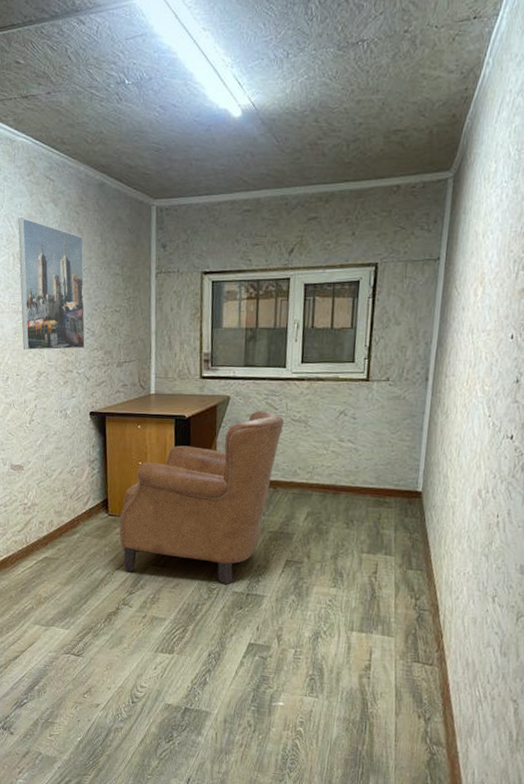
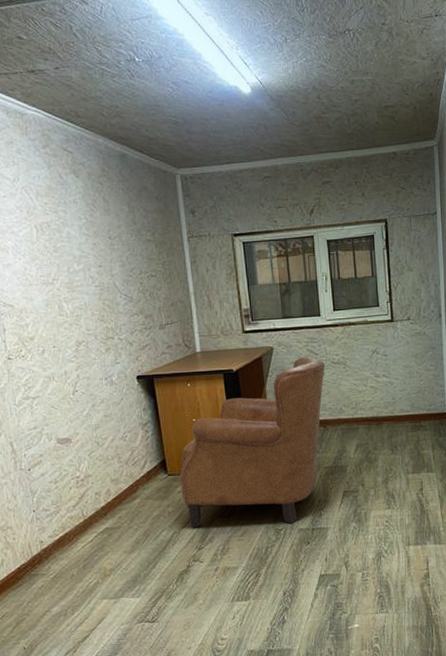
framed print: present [18,218,85,351] -> none [37,189,124,321]

